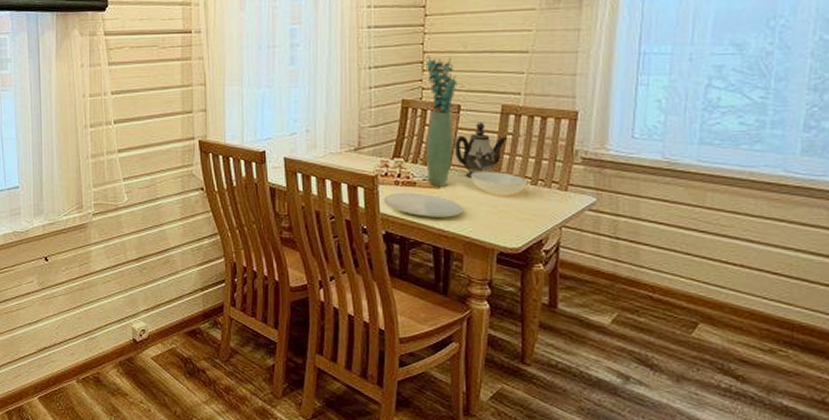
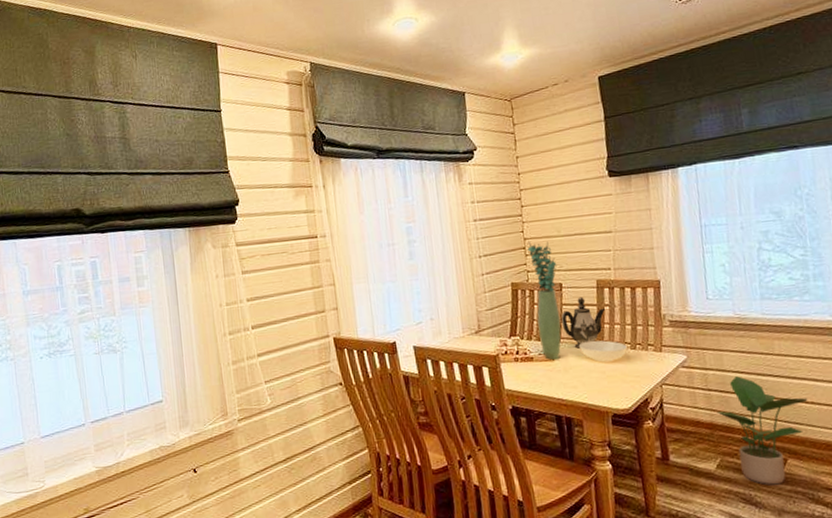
plate: present [384,192,464,217] -> none [507,367,578,389]
potted plant: none [622,227,737,349] -> present [716,376,808,485]

